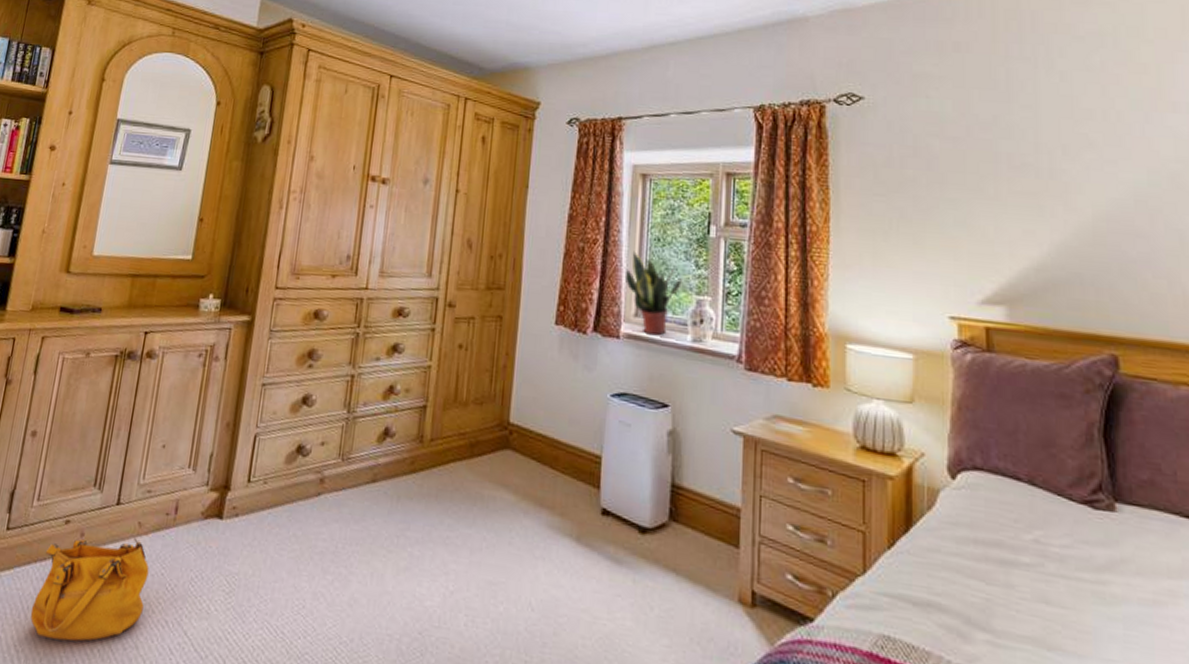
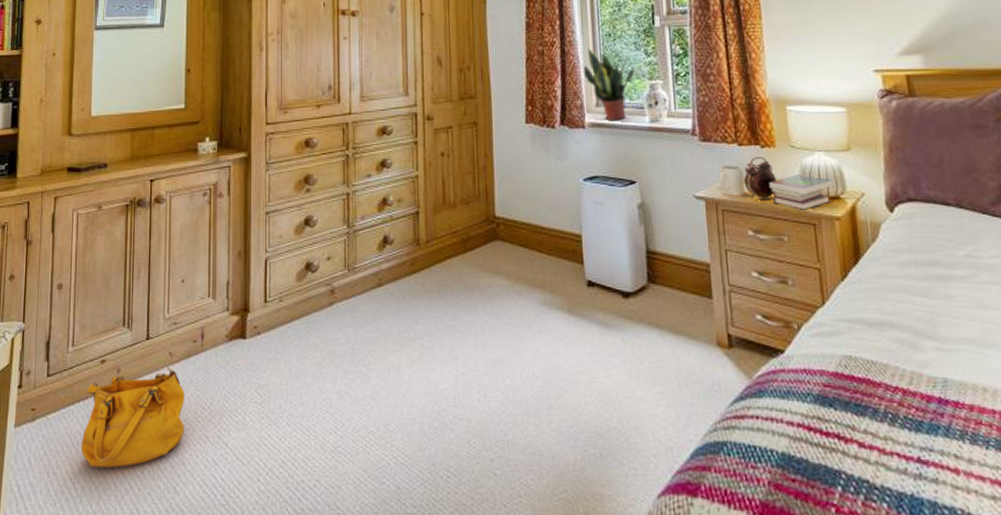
mug: none [762,400,791,438] -> present [719,165,746,196]
alarm clock: none [789,396,826,445] -> present [743,157,776,200]
books: none [817,421,891,464] -> present [769,174,835,210]

